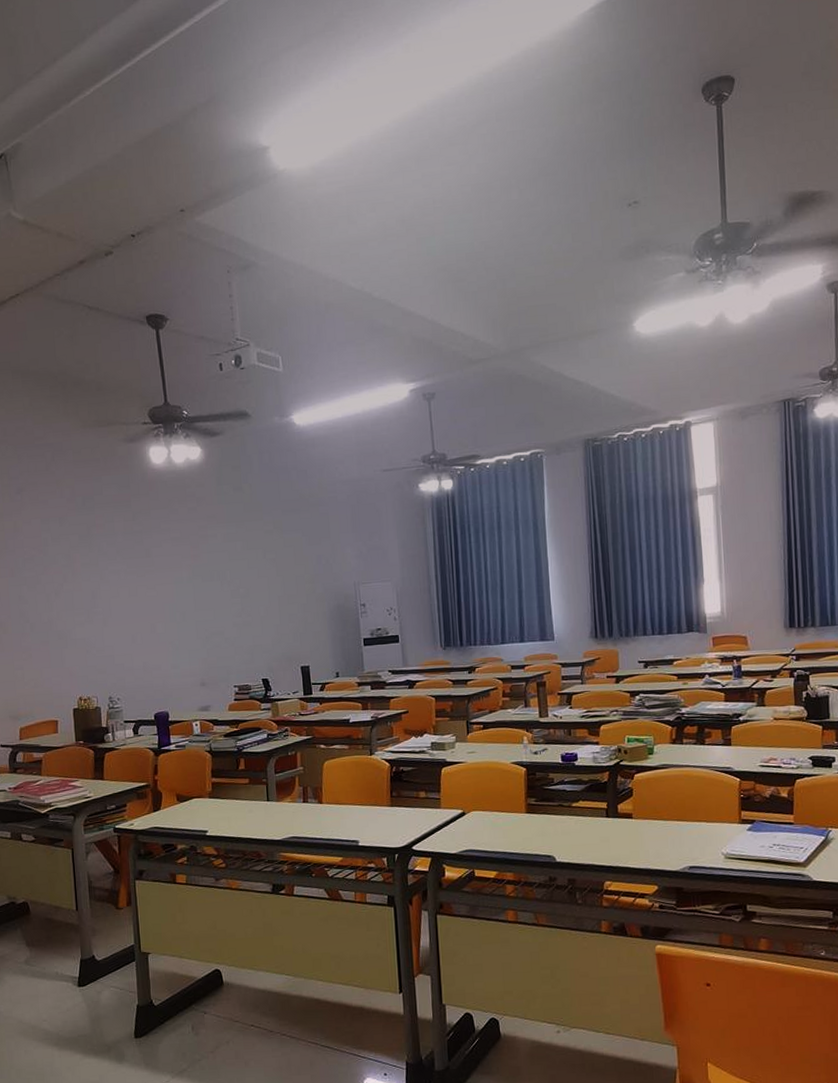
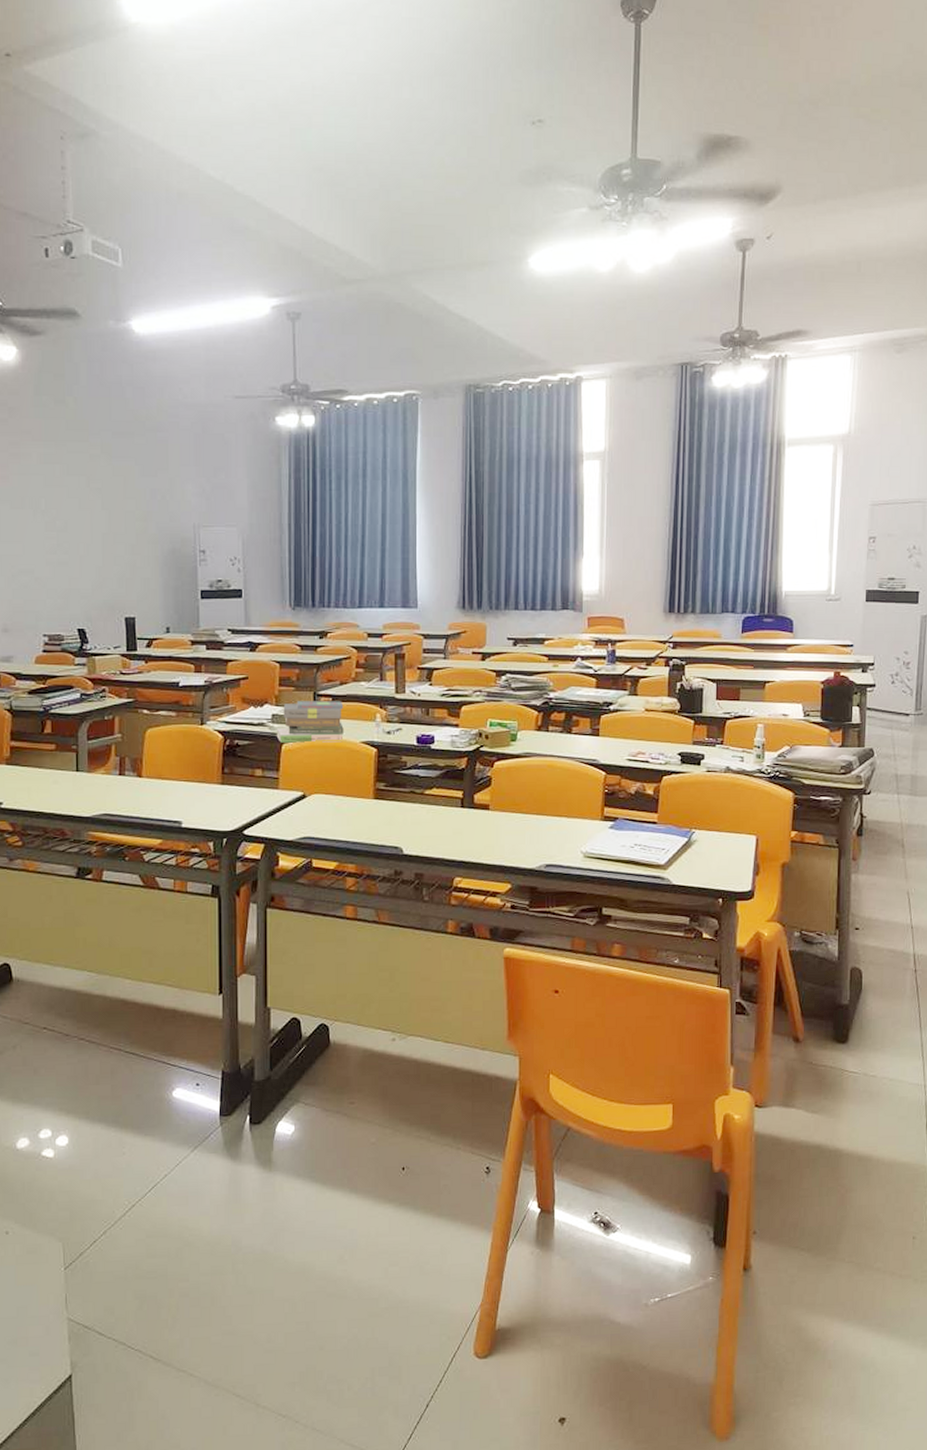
books: none [435,727,495,767] -> present [276,701,344,743]

